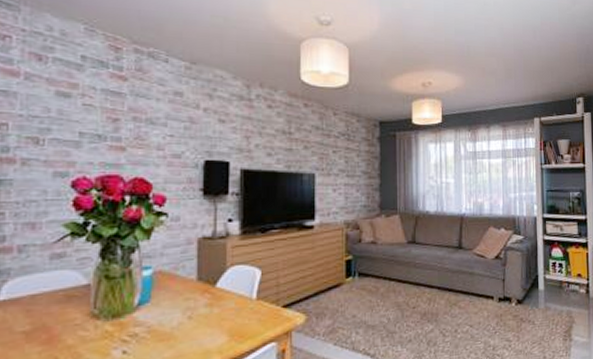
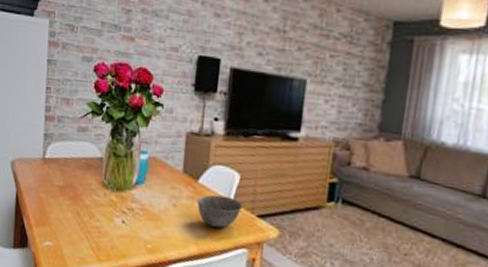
bowl: none [216,294,268,329] -> present [197,194,244,228]

